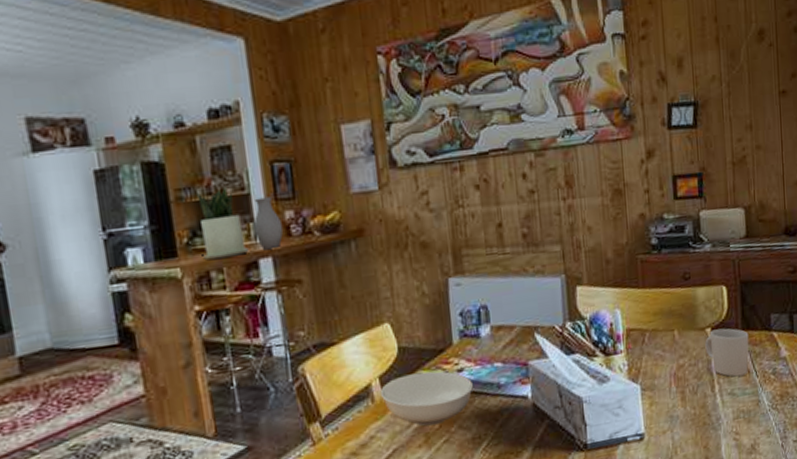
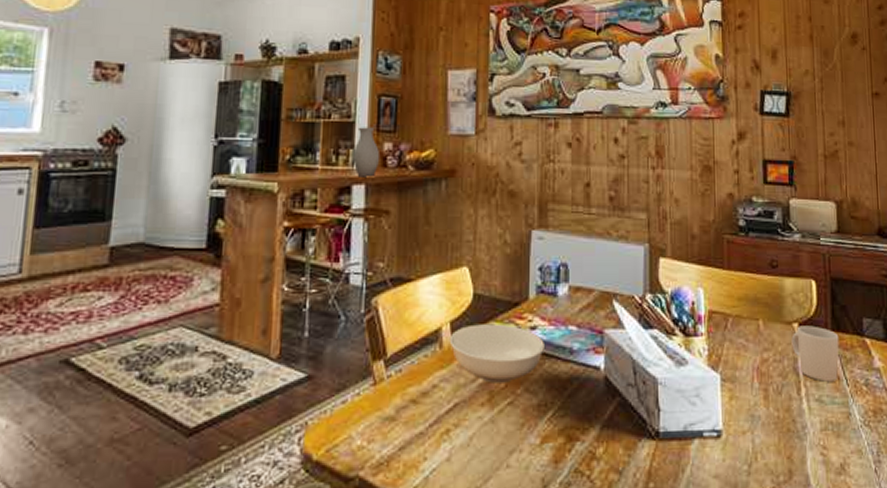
planter: present [195,186,250,261] -> none [300,111,345,180]

